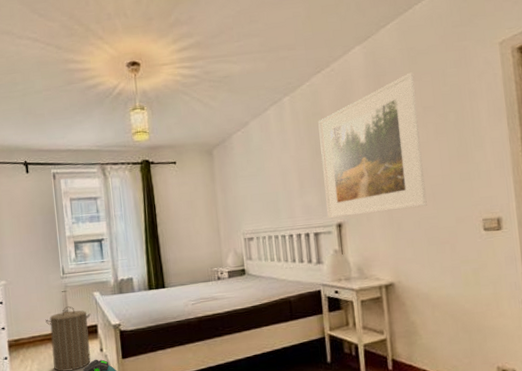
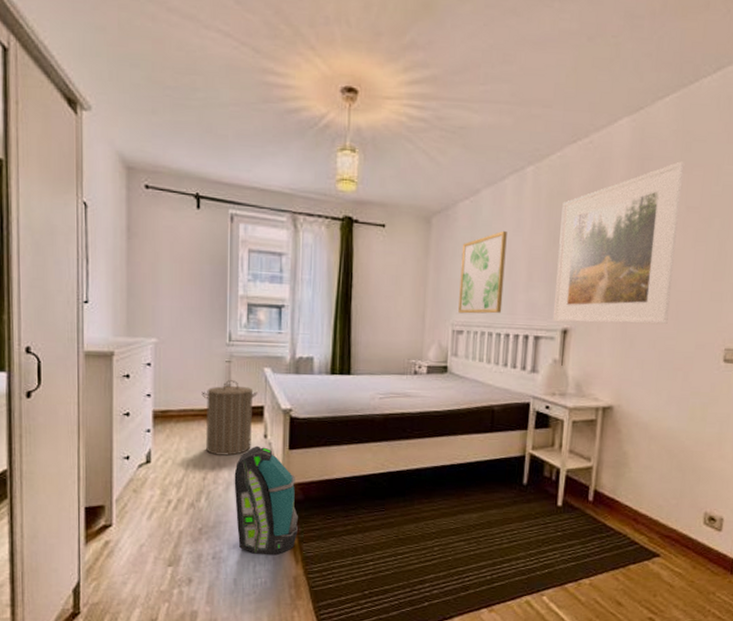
wall art: none [241,151,283,224] -> present [458,230,507,314]

